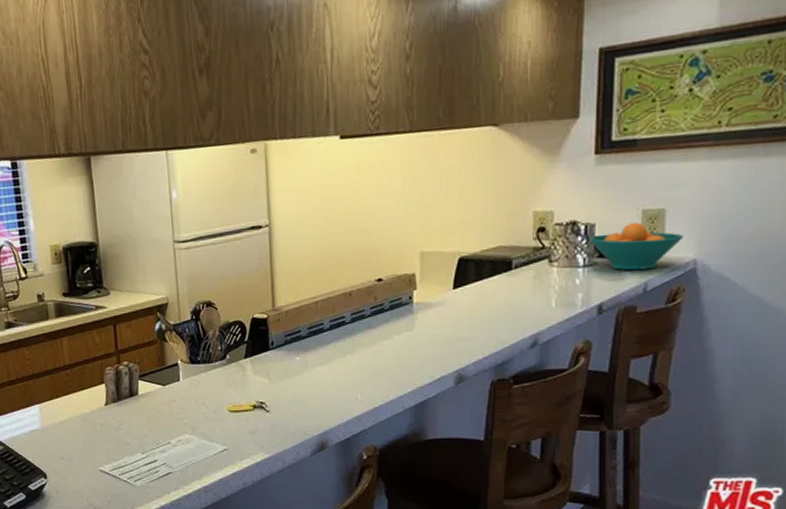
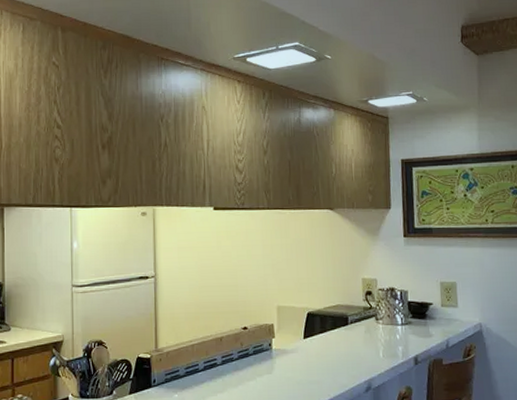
fruit bowl: present [589,222,684,271] -> none [404,291,471,330]

